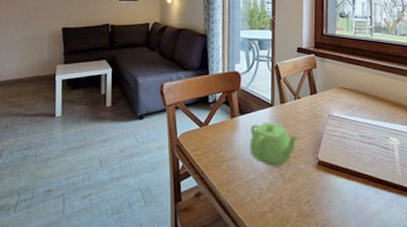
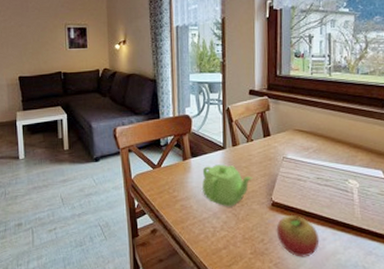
fruit: none [322,173,364,219] -> present [276,214,320,257]

